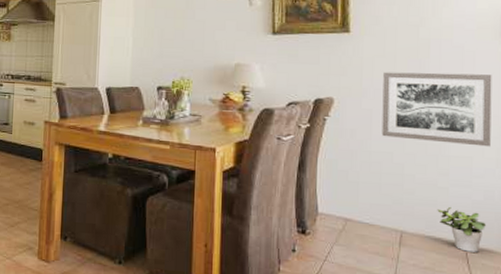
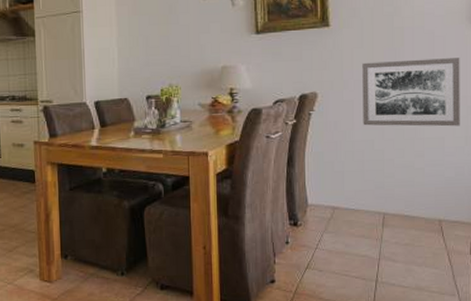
potted plant: present [437,206,486,253] -> none [415,185,457,225]

